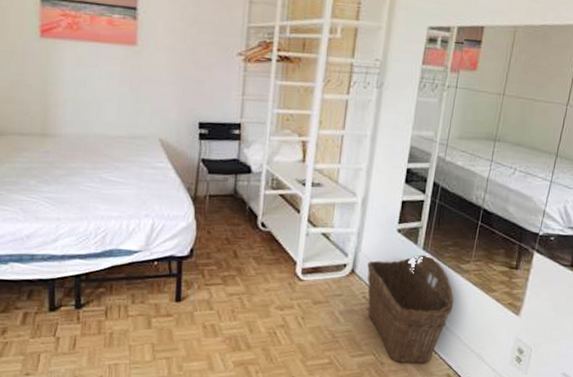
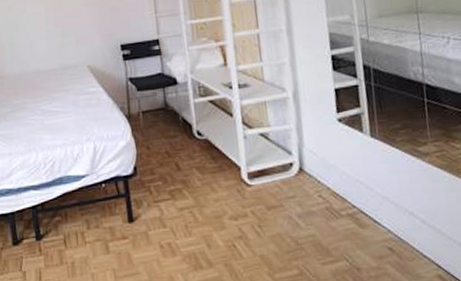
wicker basket: present [367,255,454,364] -> none [315,143,423,267]

